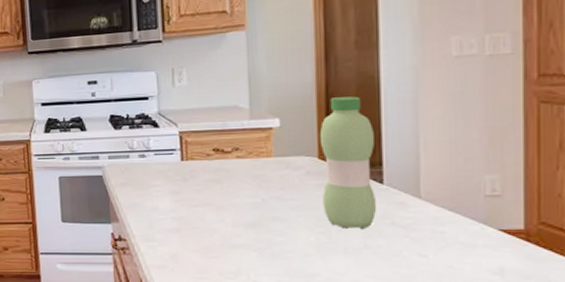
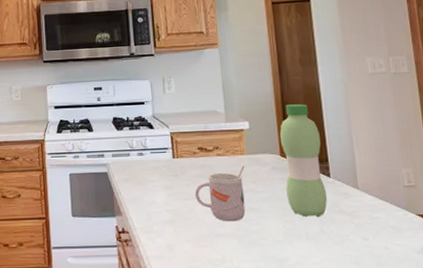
mug: none [206,169,271,232] -> present [194,165,246,222]

